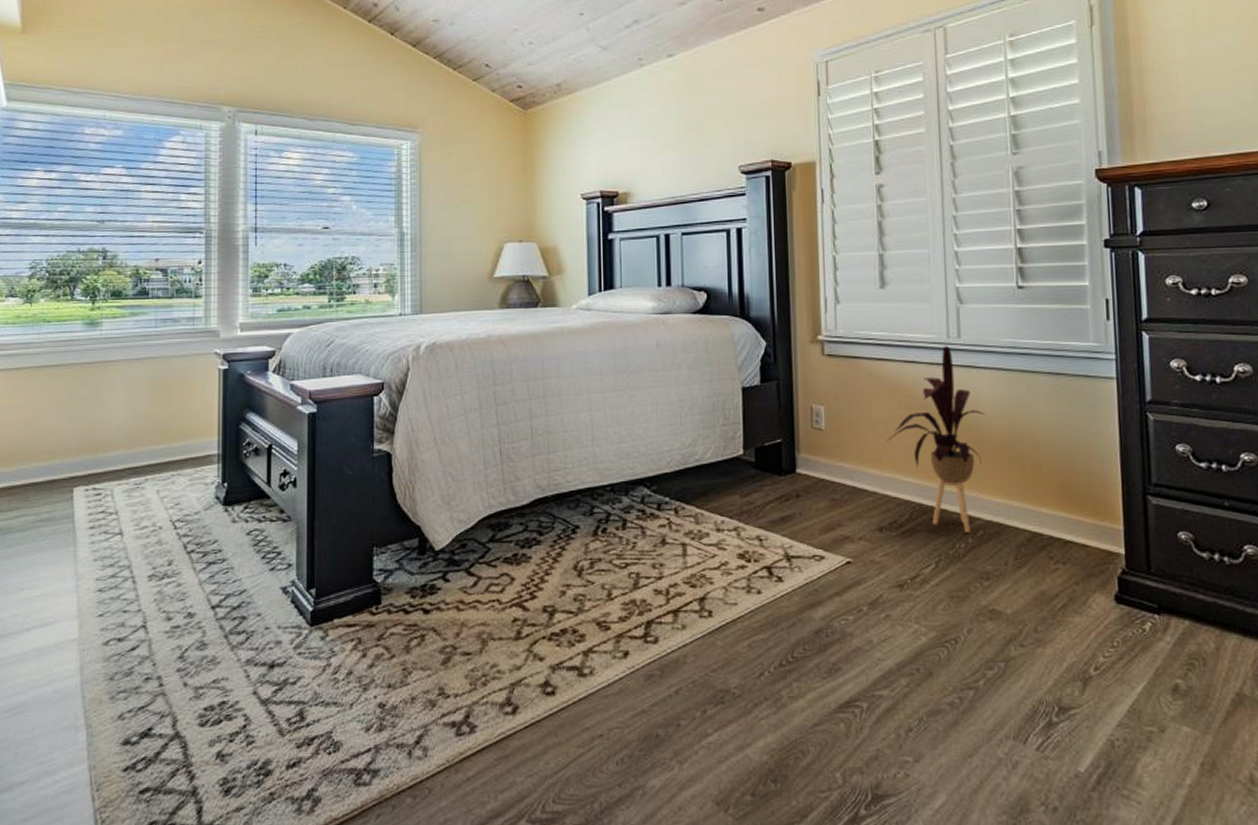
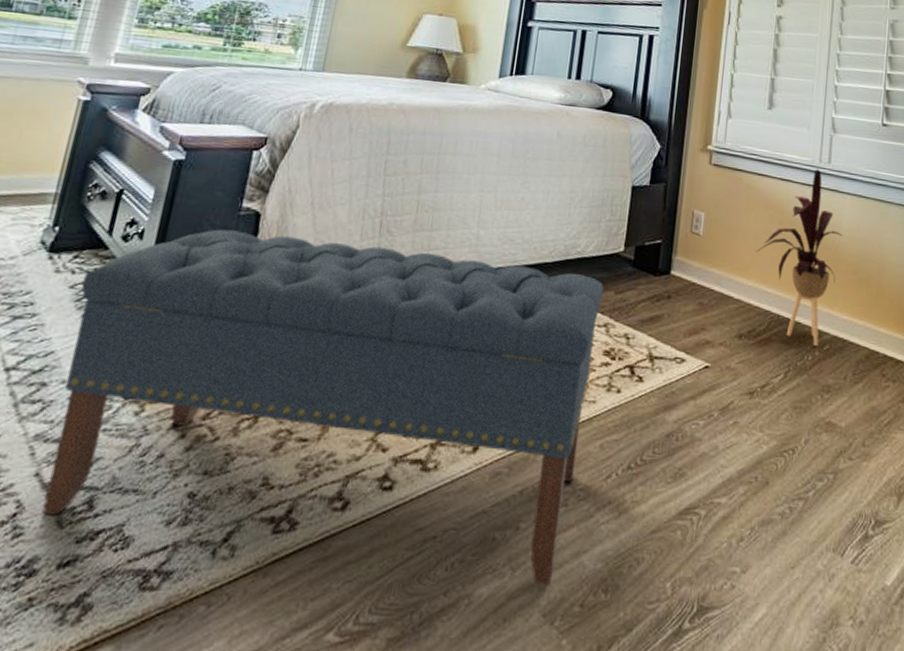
bench: none [255,471,728,778] -> present [41,229,604,586]

